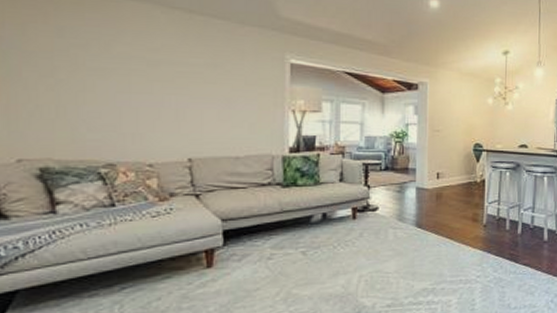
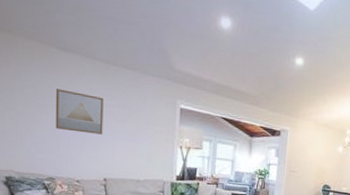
wall art: none [116,47,186,102] -> present [55,88,104,135]

